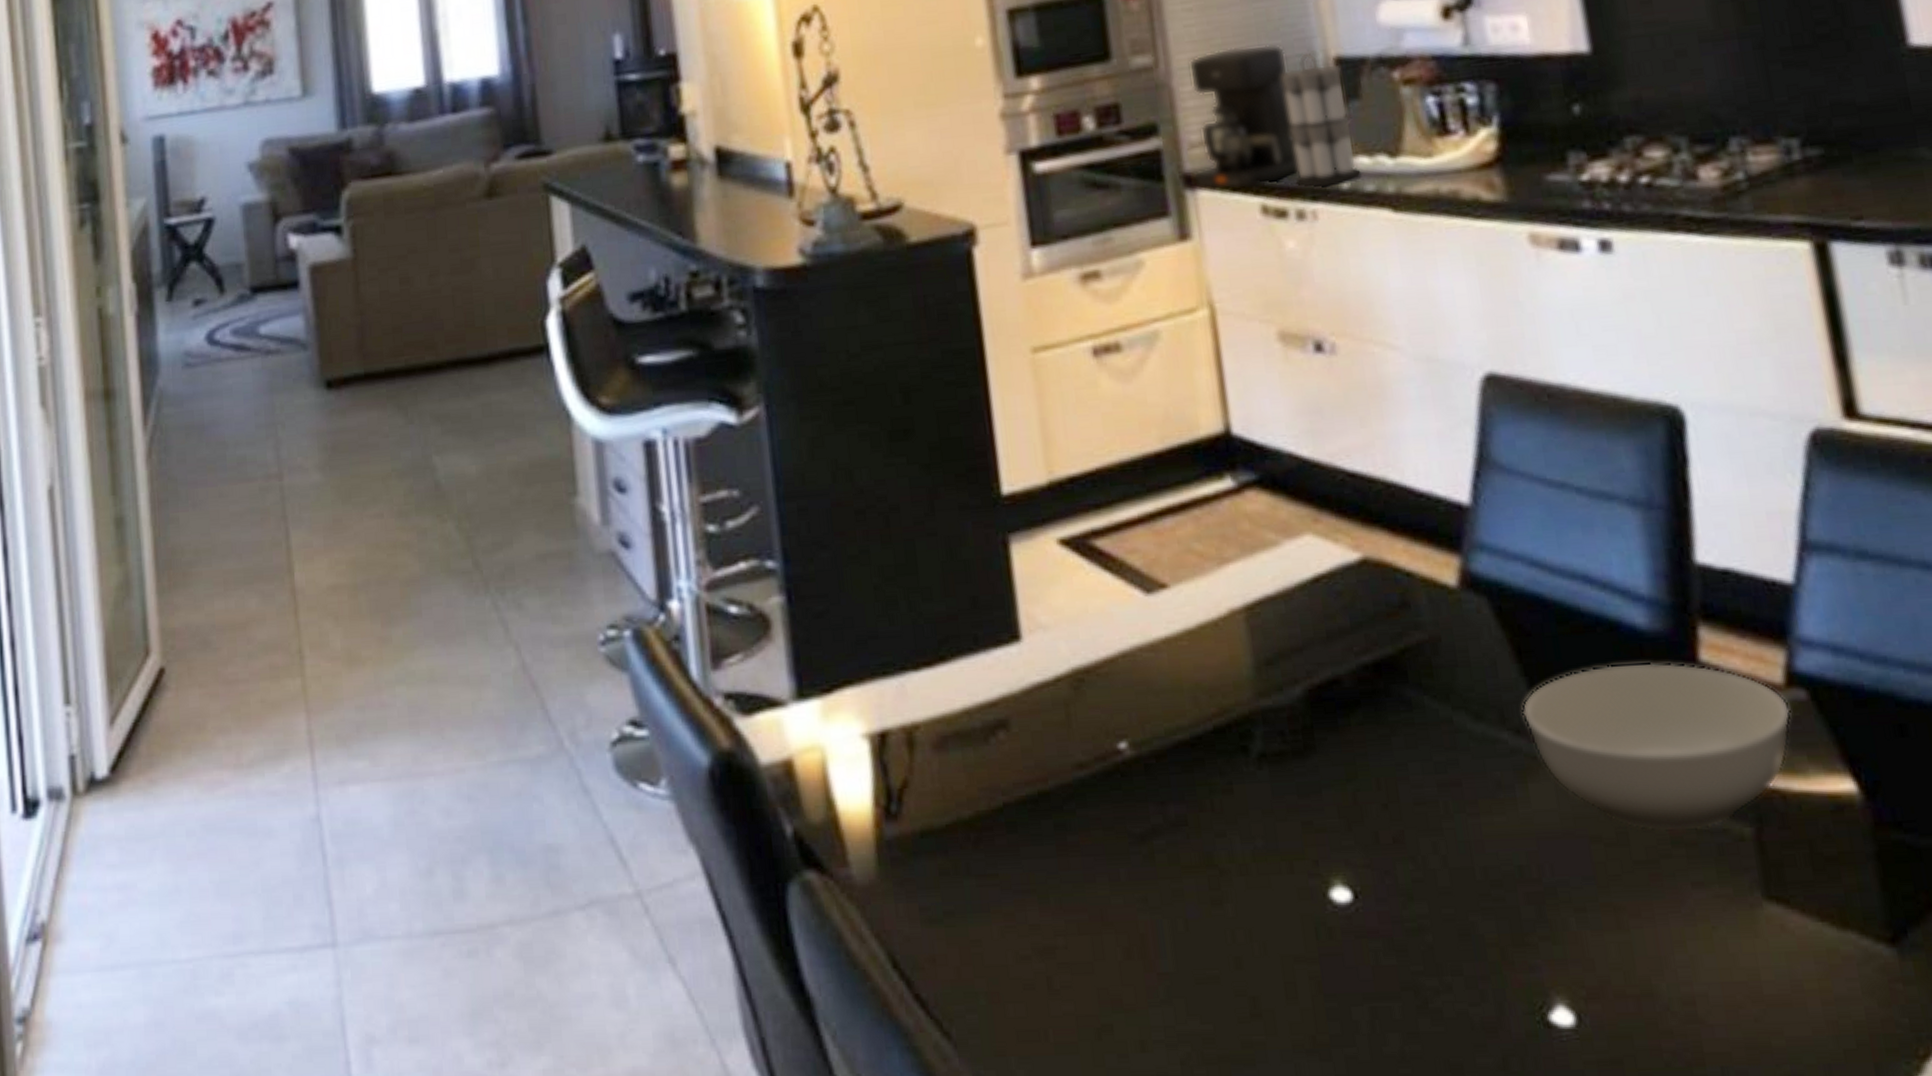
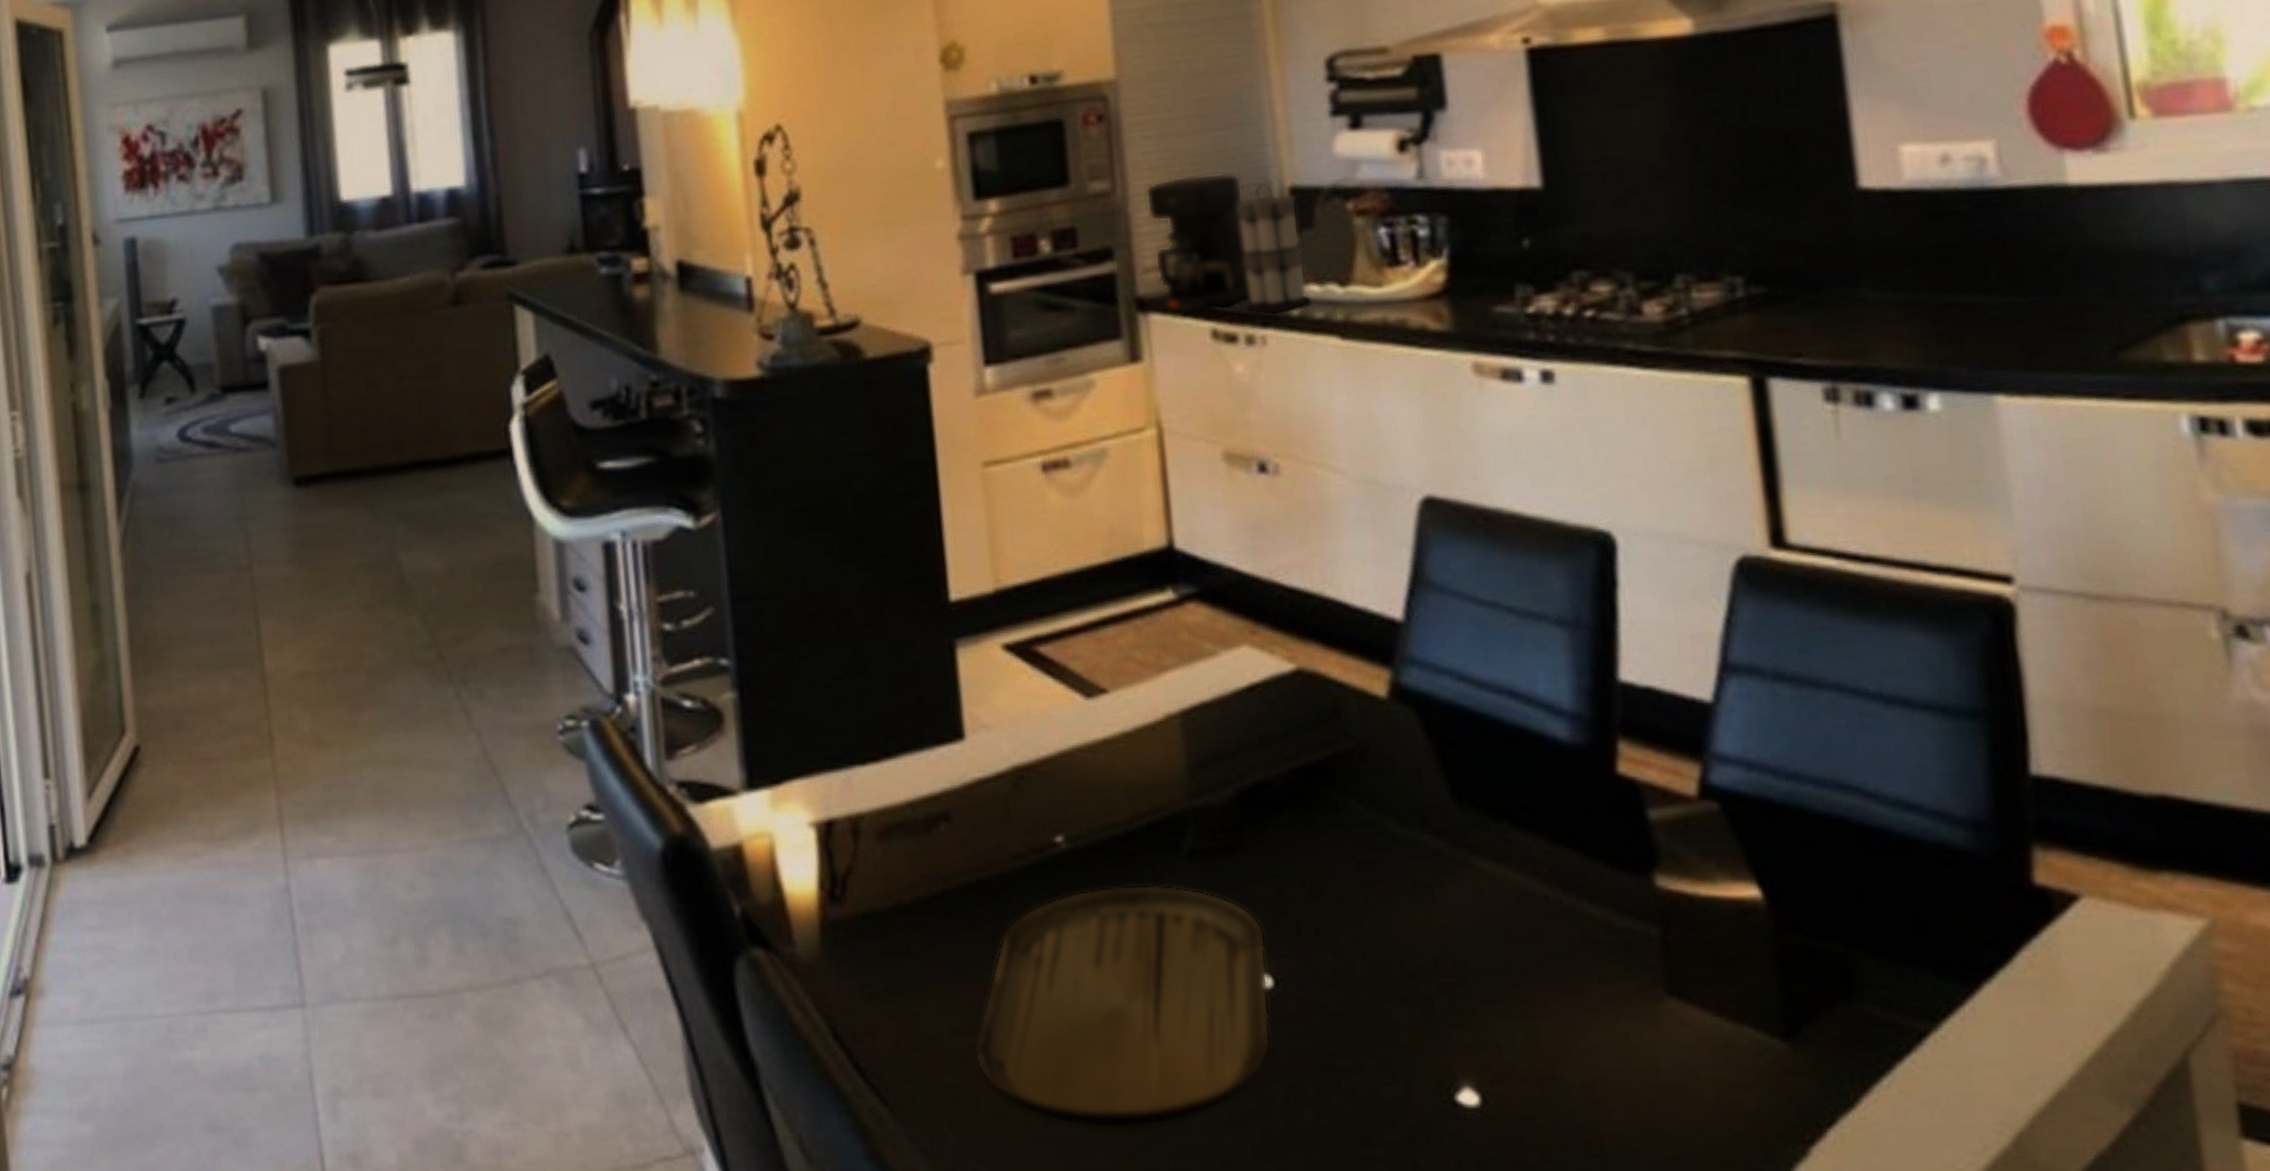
placemat: none [1040,792,1353,1061] -> present [974,884,1272,1129]
bowl: present [1521,661,1791,833] -> none [1443,772,1703,932]

